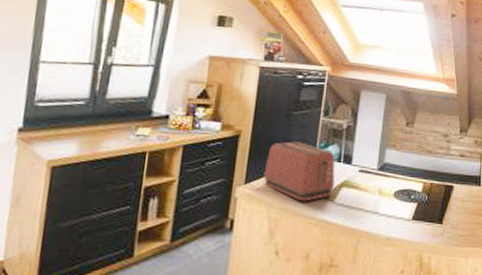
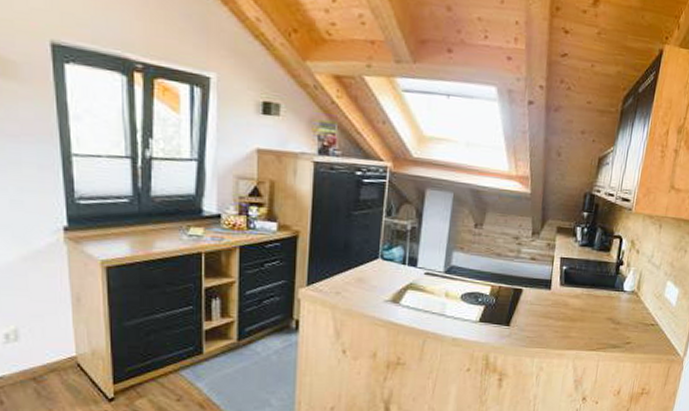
toaster: present [263,141,335,202] -> none [326,243,400,304]

